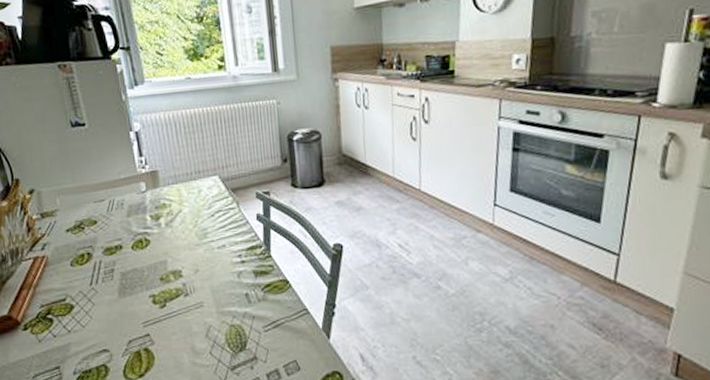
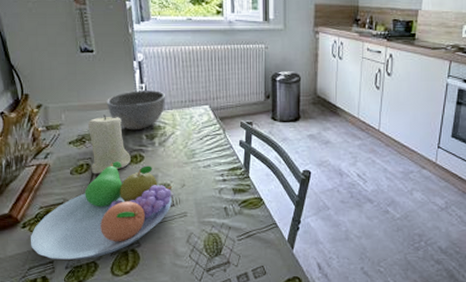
fruit bowl: none [33,248,185,364] -> present [31,162,173,260]
candle: none [85,195,136,265] -> present [87,115,131,174]
bowl: none [104,163,169,212] -> present [107,90,166,131]

